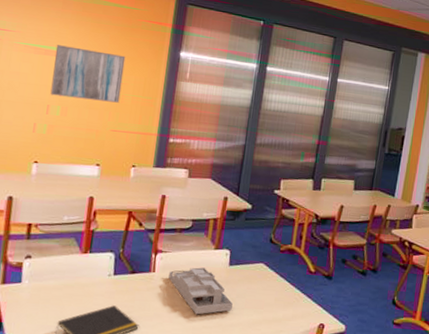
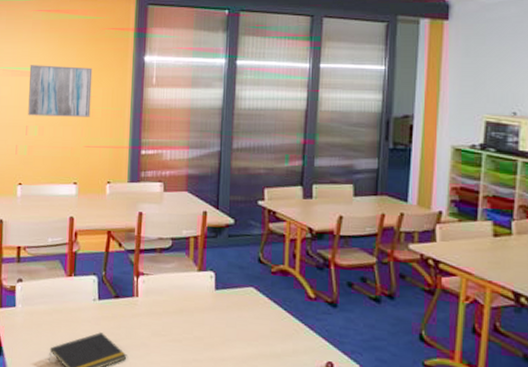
desk organizer: present [168,267,233,315] -> none [152,291,223,346]

